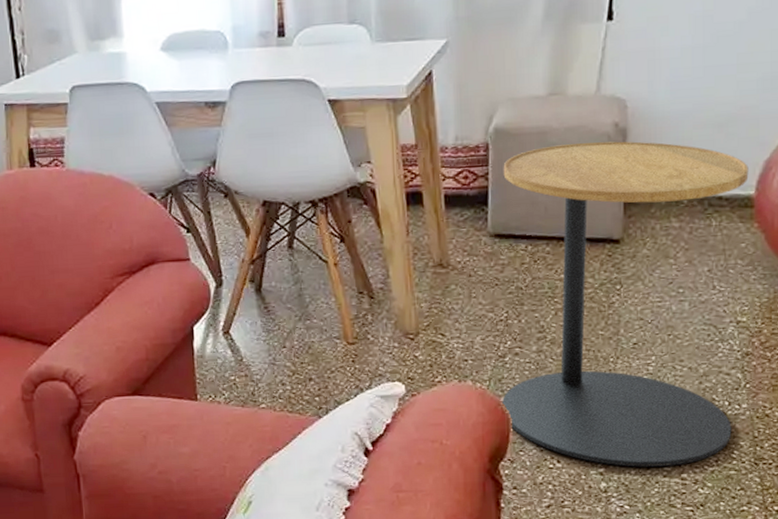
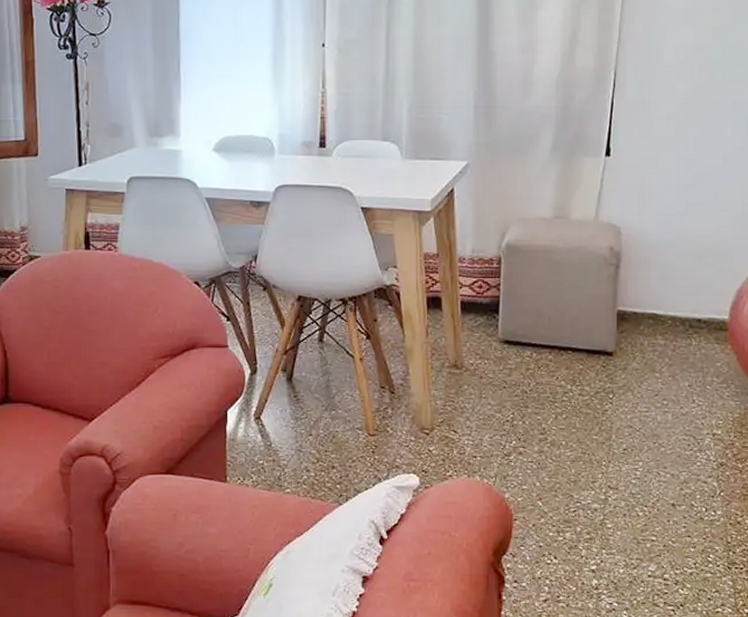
side table: present [502,141,749,467] -> none [506,263,723,566]

